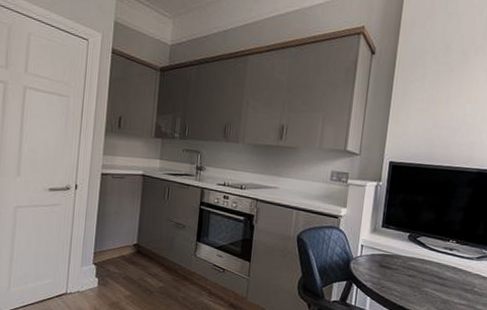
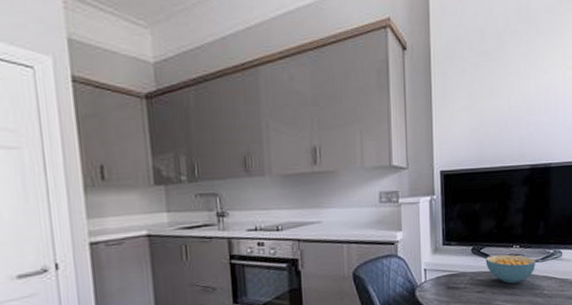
cereal bowl: none [420,245,471,275] -> present [485,254,536,284]

